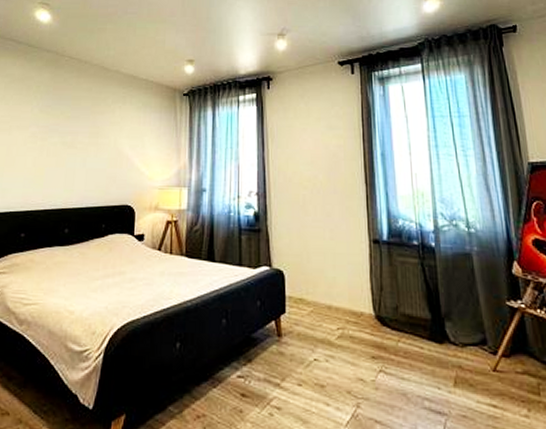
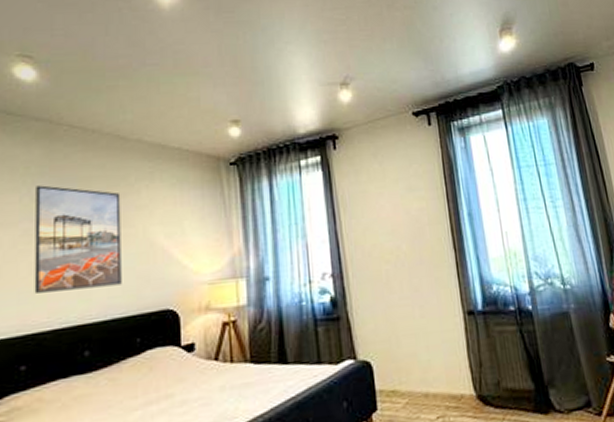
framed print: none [35,100,101,182] -> present [34,185,122,293]

